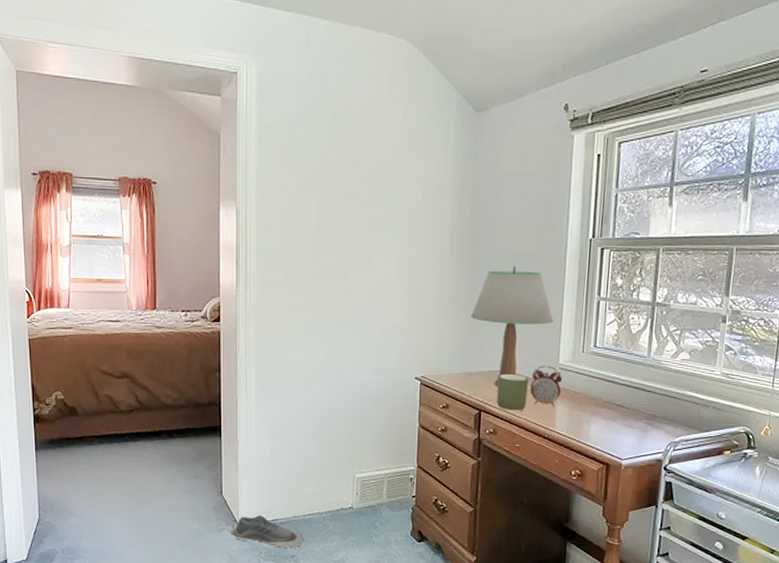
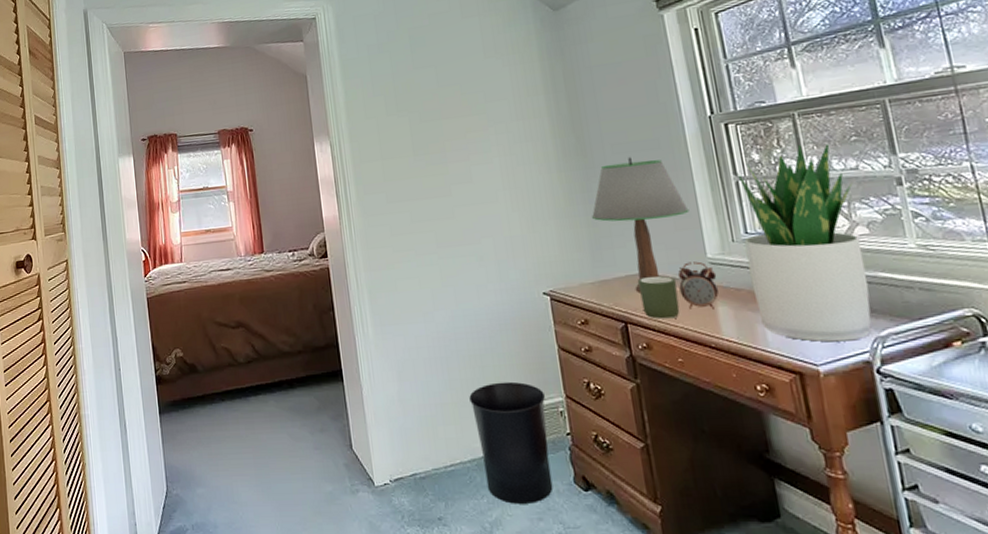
arctic: present [230,515,304,548] -> none [366,470,449,509]
waste bin: none [334,449,400,549] -> present [469,381,553,504]
planter: none [588,277,689,443] -> present [737,143,872,343]

